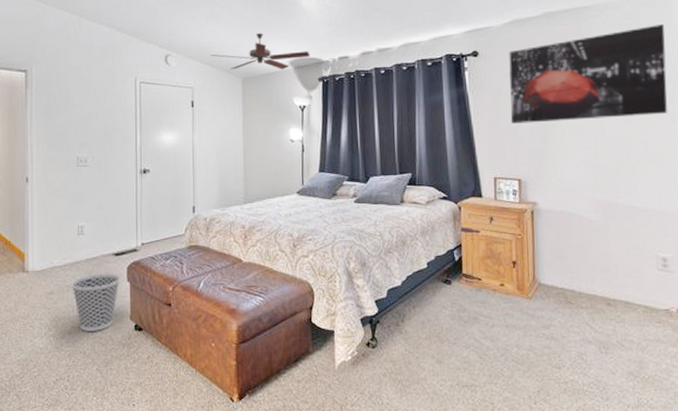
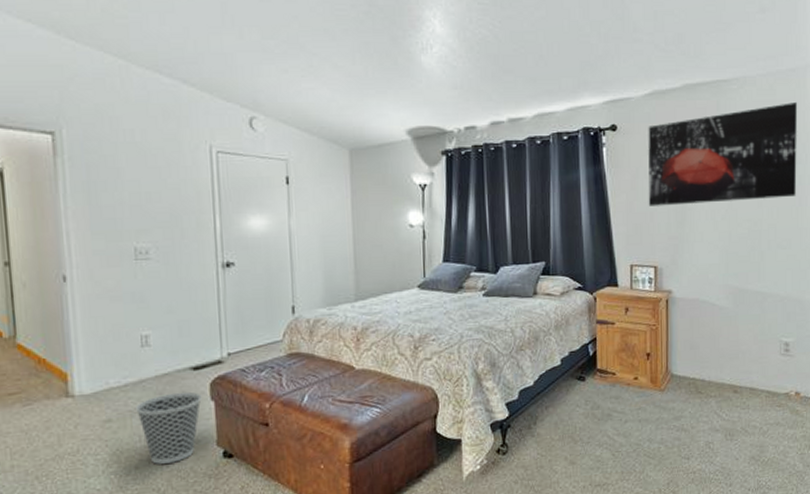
ceiling fan: present [210,33,310,70] -> none [308,94,432,141]

